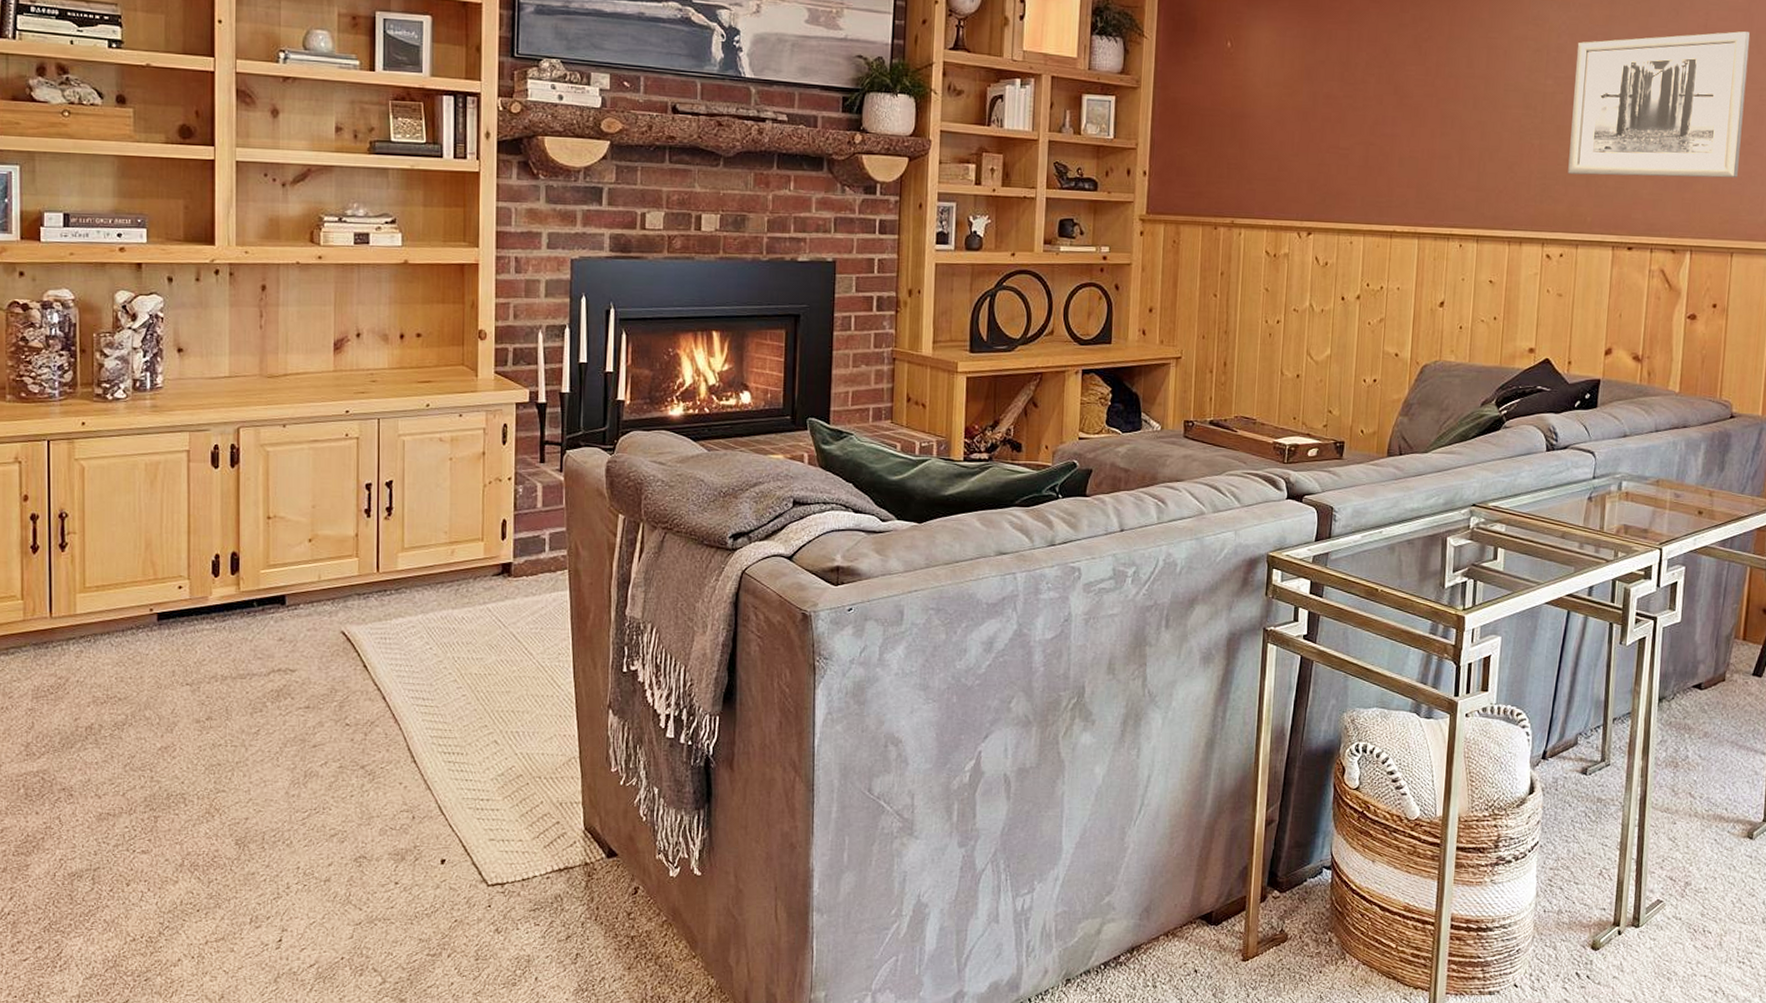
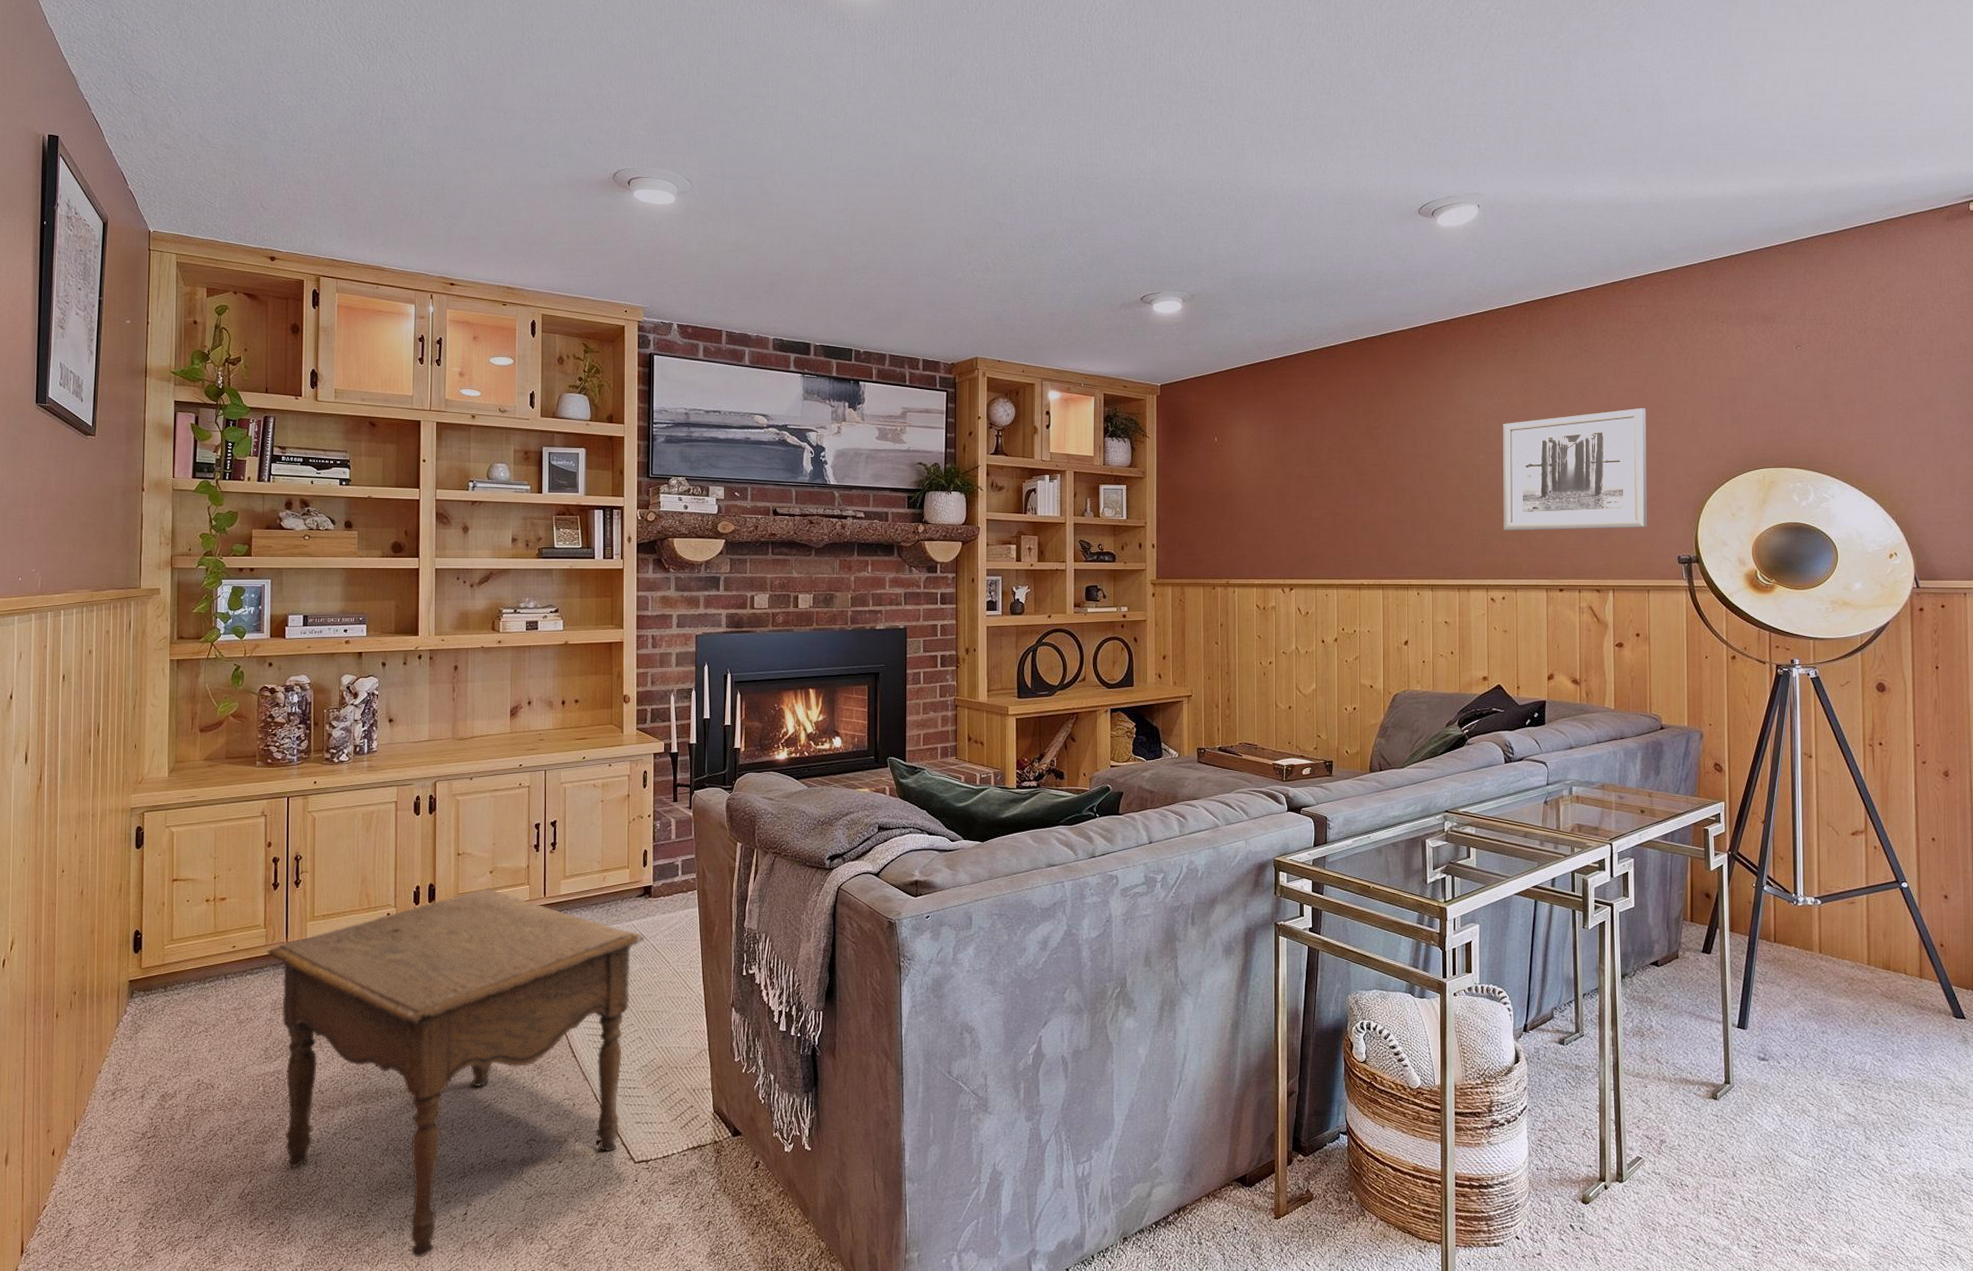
side table: none [26,558,503,989] -> present [267,887,645,1257]

